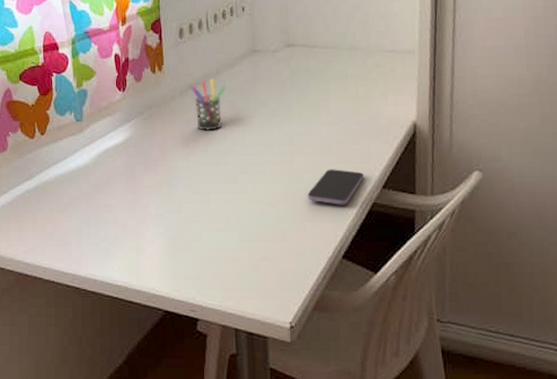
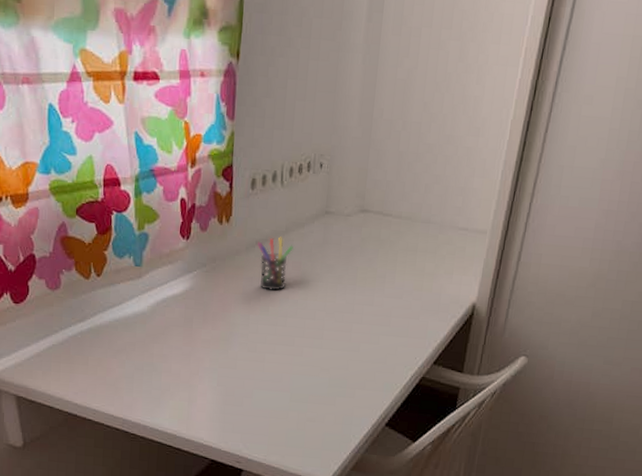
smartphone: present [307,169,365,205] -> none [360,341,418,377]

